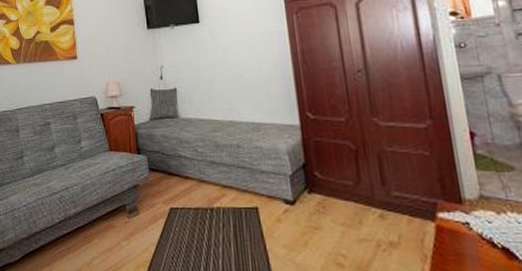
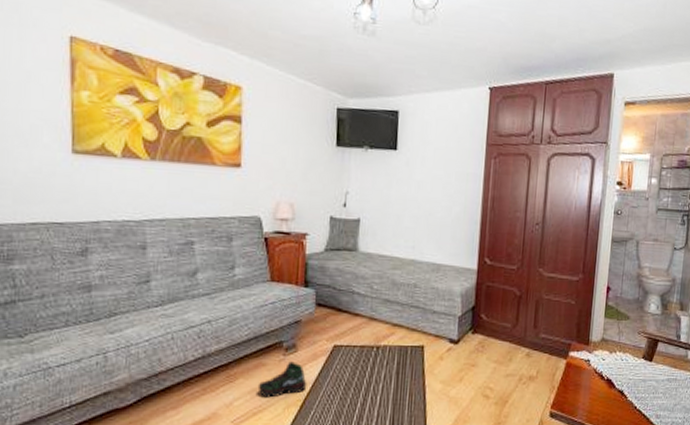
sneaker: none [110,224,152,258] -> present [257,361,307,398]

